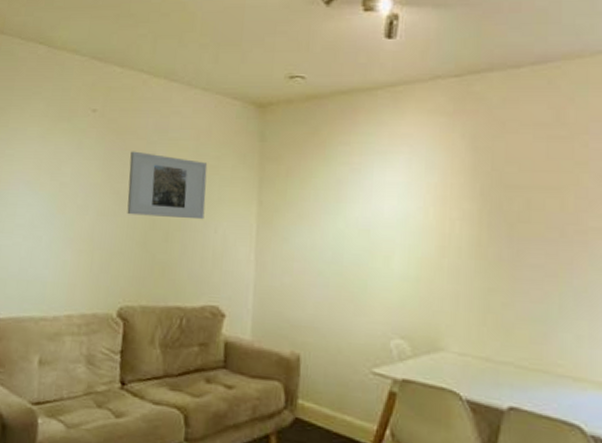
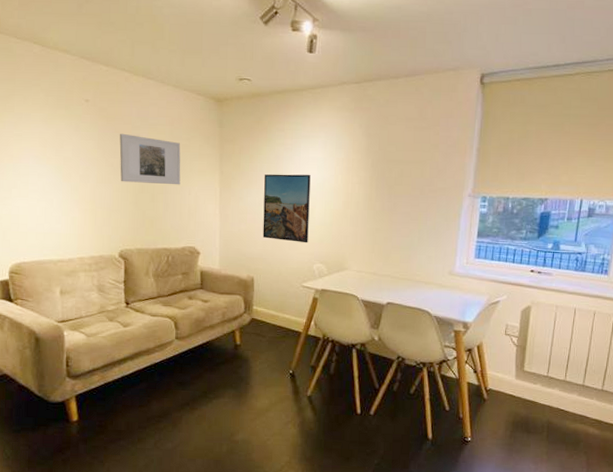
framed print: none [315,204,388,308] -> present [262,174,311,243]

